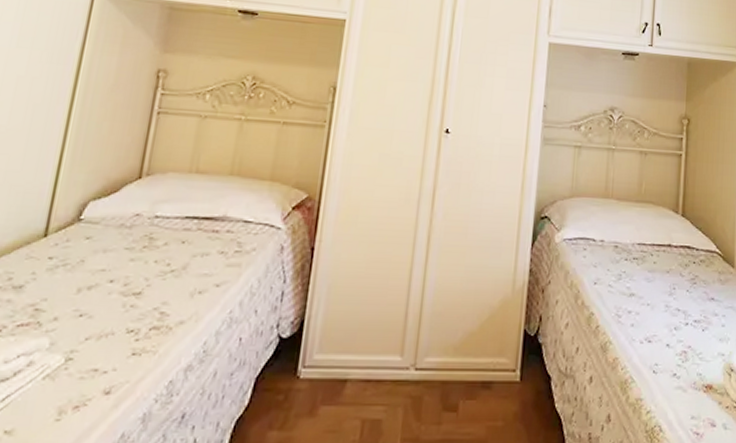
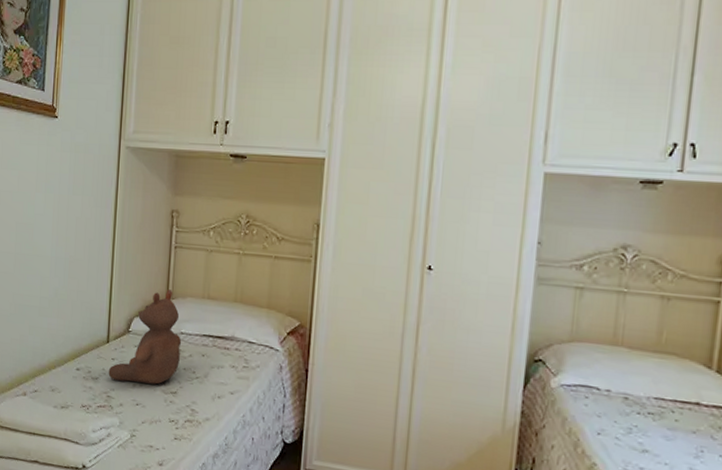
stuffed bear: none [40,164,156,286] -> present [108,289,182,385]

